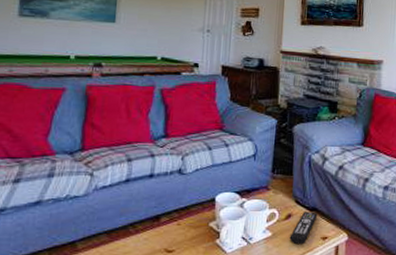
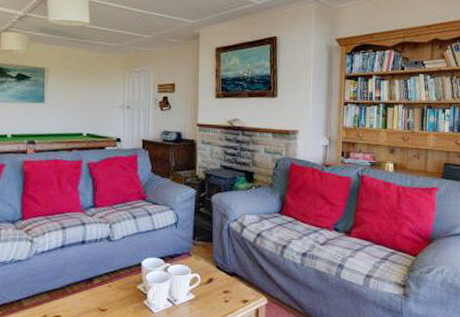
remote control: present [289,212,318,245] -> none [211,276,238,307]

